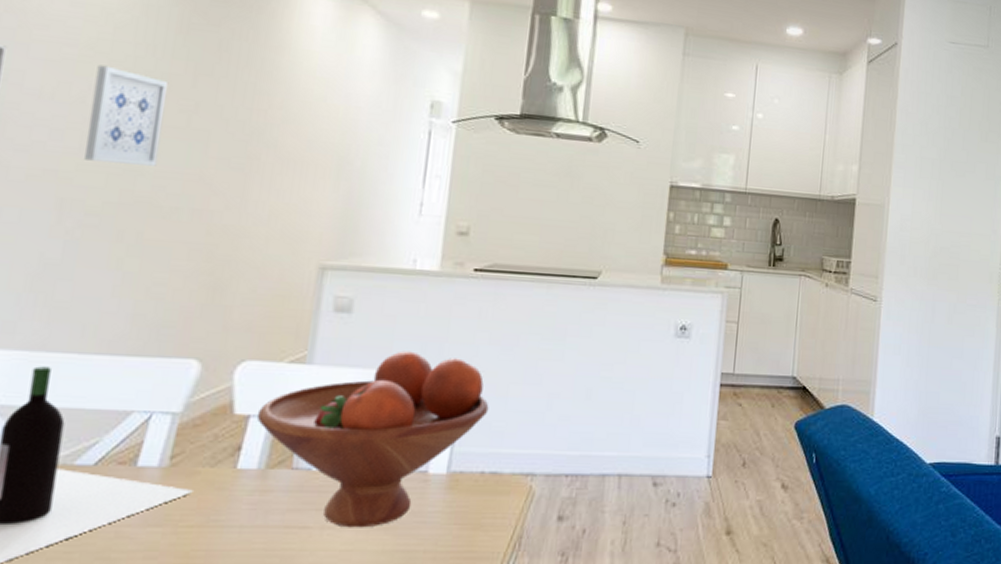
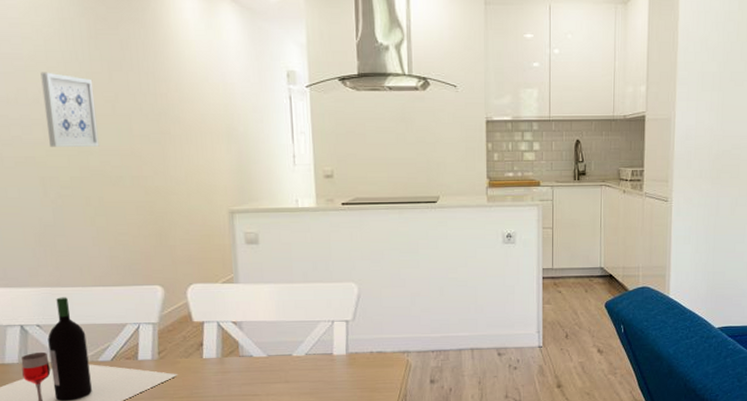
fruit bowl: present [256,351,489,528] -> none [208,269,369,394]

